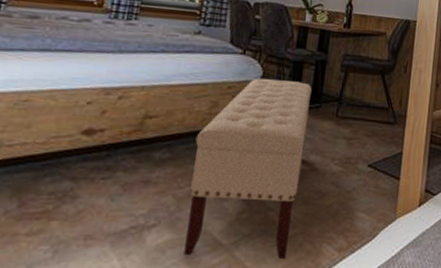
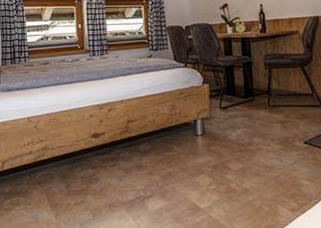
bench: present [183,78,312,260] -> none [165,82,250,219]

